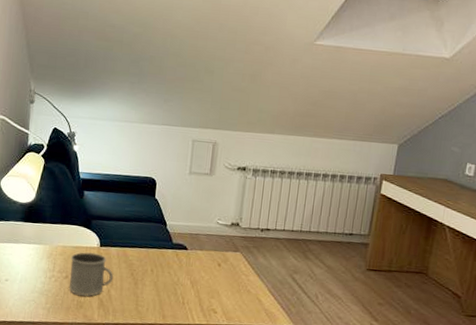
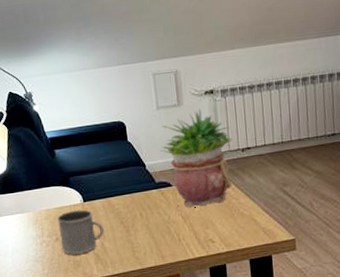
potted plant: none [184,182,255,277] -> present [160,108,233,209]

